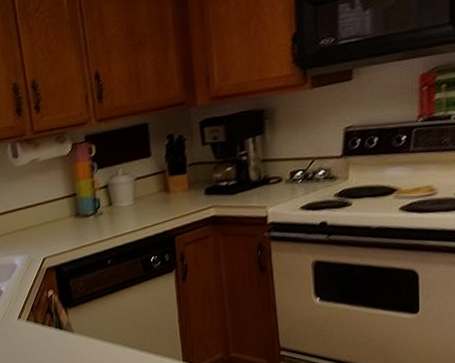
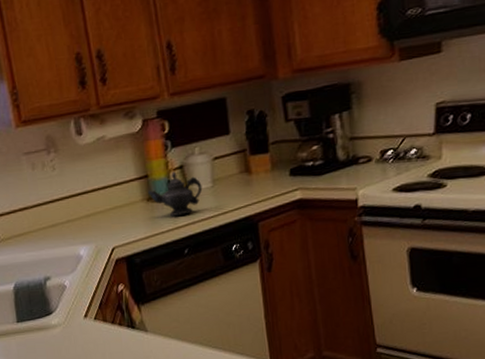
teapot: none [76,190,125,230] -> present [148,171,203,216]

